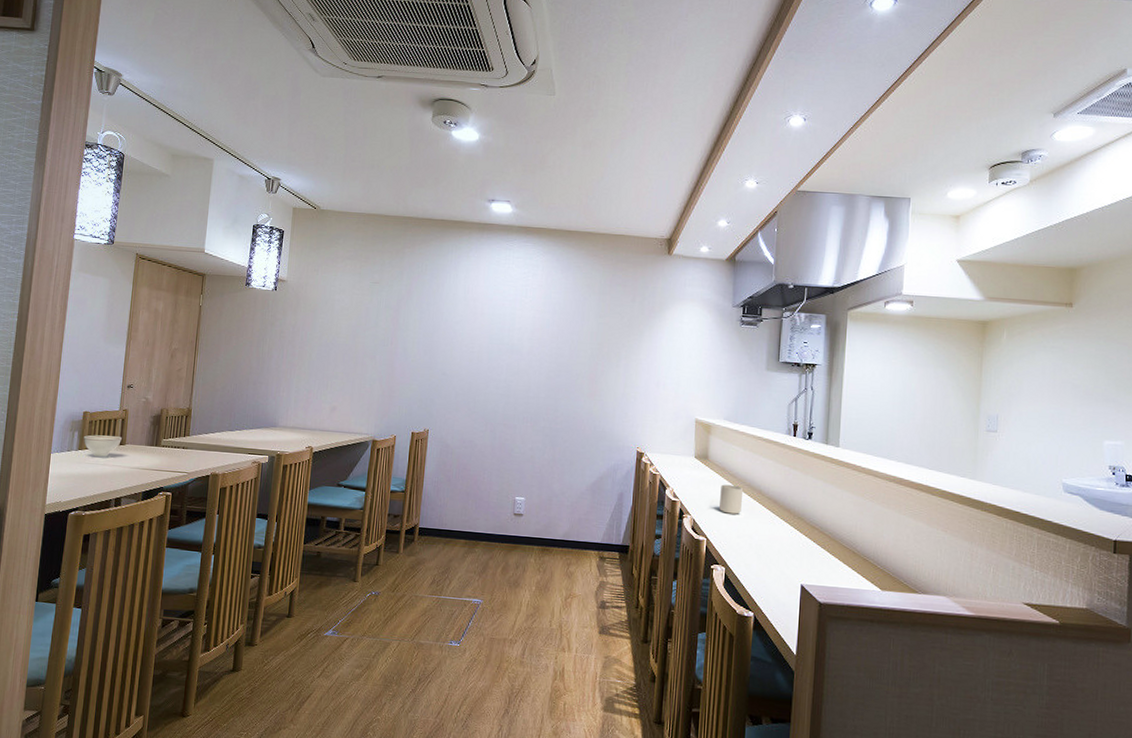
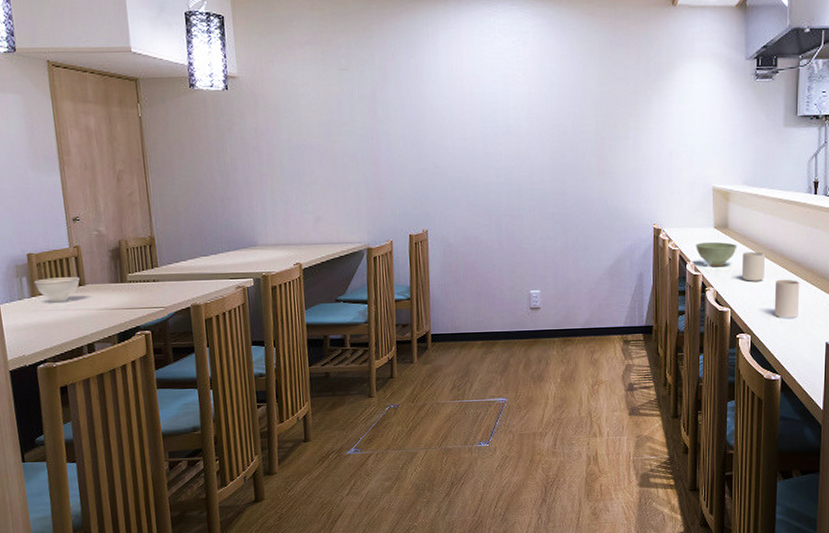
bowl: none [676,470,716,496] -> present [696,241,737,267]
cup: none [749,515,777,556] -> present [774,279,800,318]

